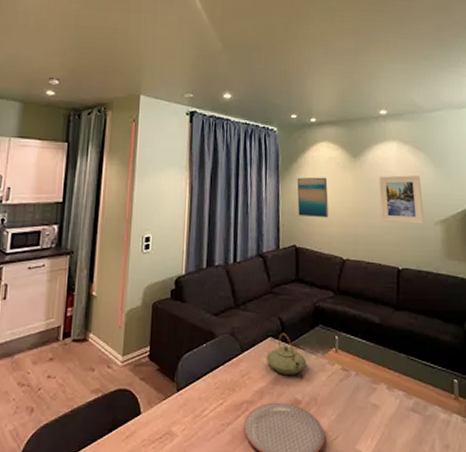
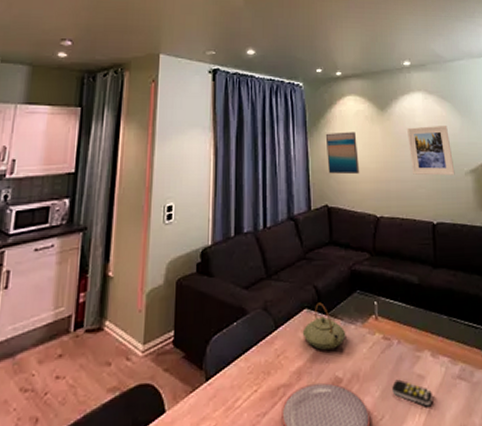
remote control: none [347,406,386,433] -> present [392,379,433,407]

